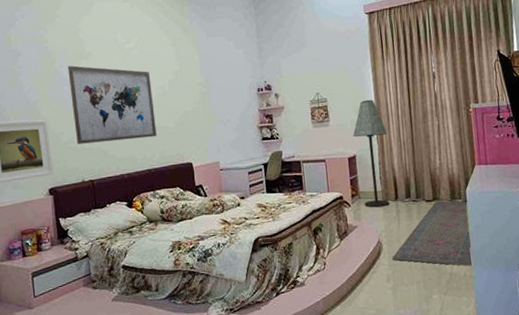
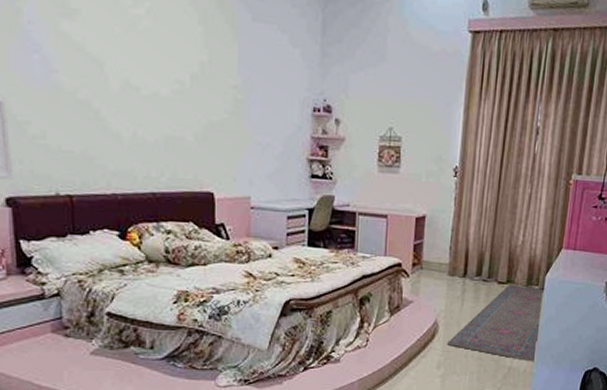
wall art: present [67,66,157,145] -> none [40,24,168,150]
floor lamp: present [352,99,390,208] -> none [426,147,469,283]

